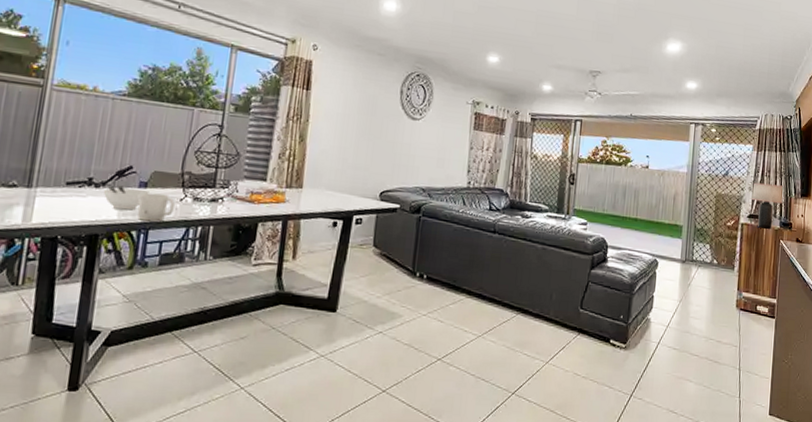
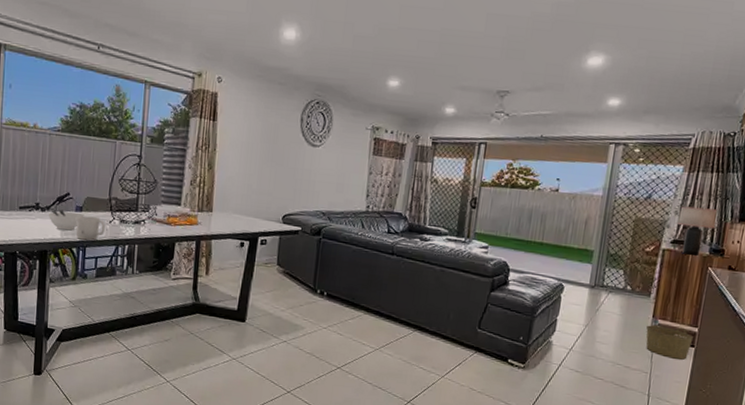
basket: none [733,298,774,331] -> present [646,325,694,360]

